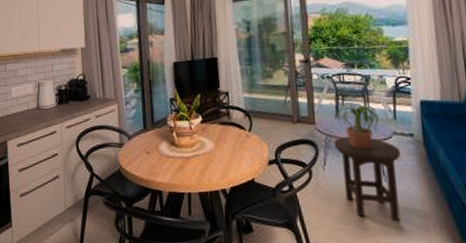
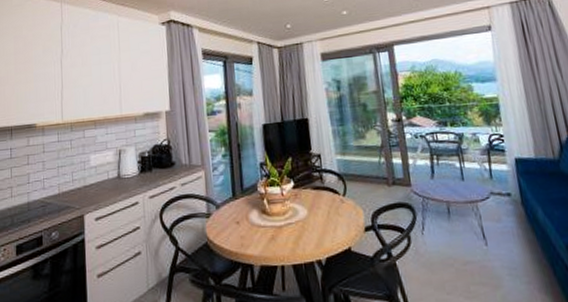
stool: present [333,136,401,220] -> none [431,198,505,287]
potted plant: present [336,104,380,150] -> none [432,163,476,212]

